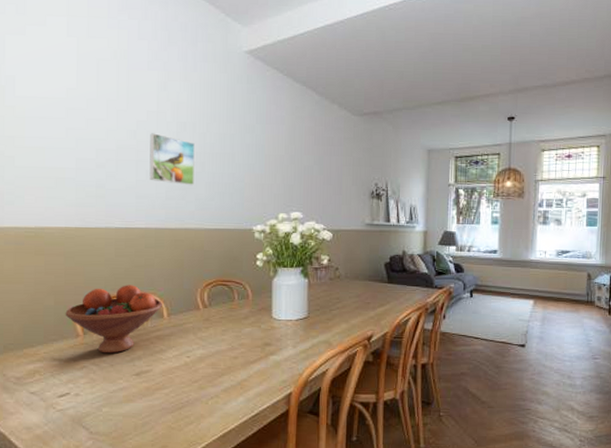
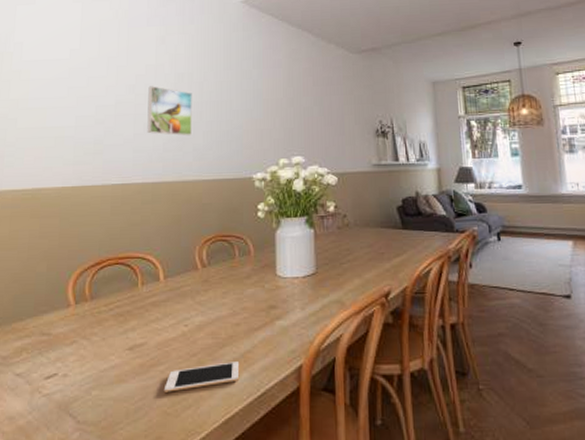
fruit bowl: present [65,285,162,354] -> none [57,245,158,325]
cell phone: none [168,388,237,411] -> present [163,362,240,392]

